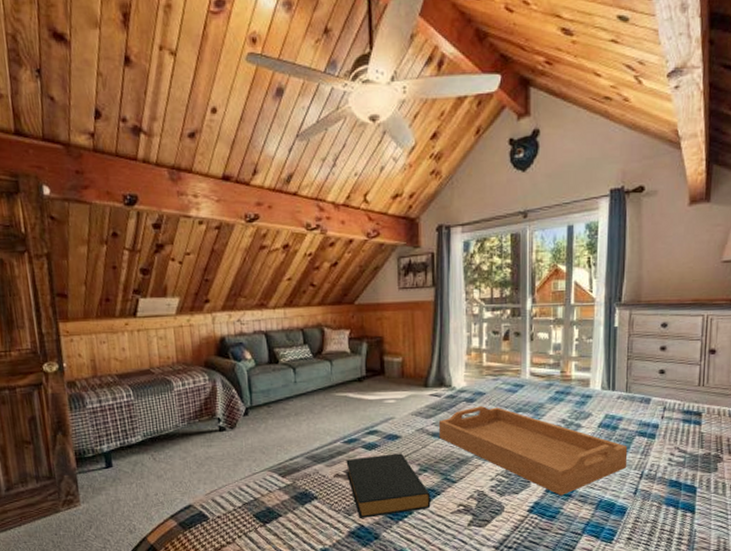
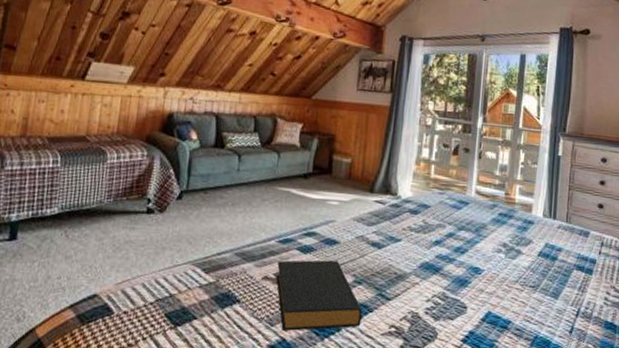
serving tray: present [438,406,628,496] -> none [378,219,566,327]

